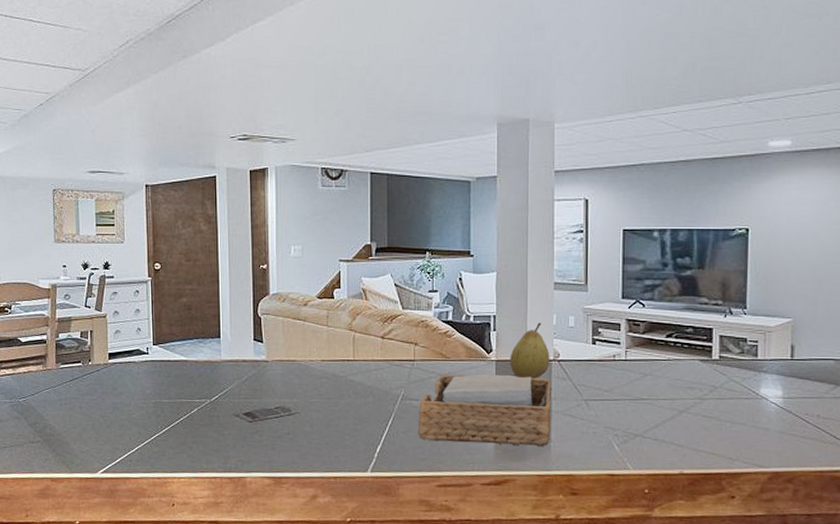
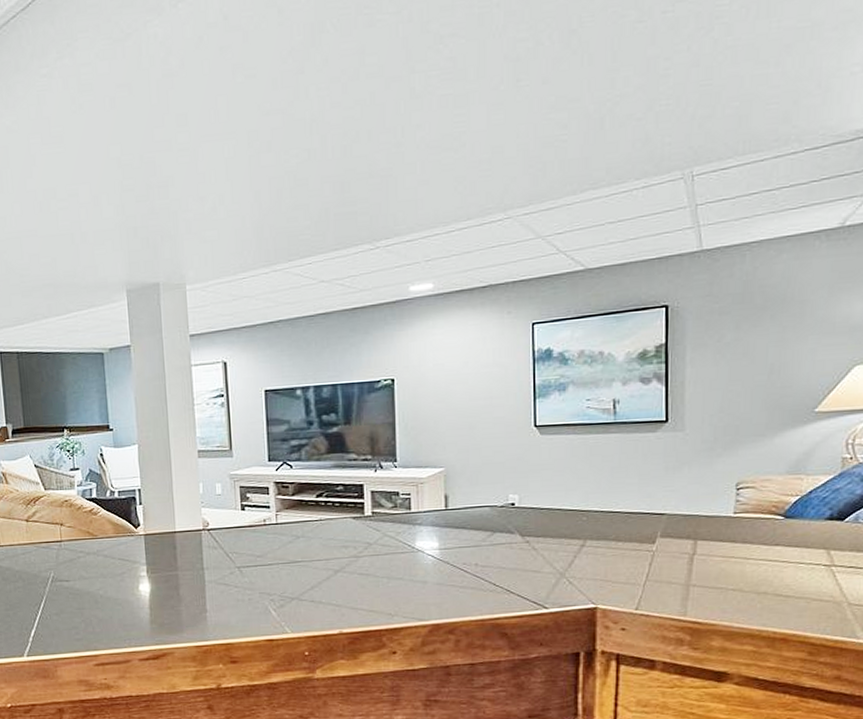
napkin holder: present [417,373,553,446] -> none [70,548,206,621]
fruit: present [510,322,550,379] -> none [158,492,200,550]

